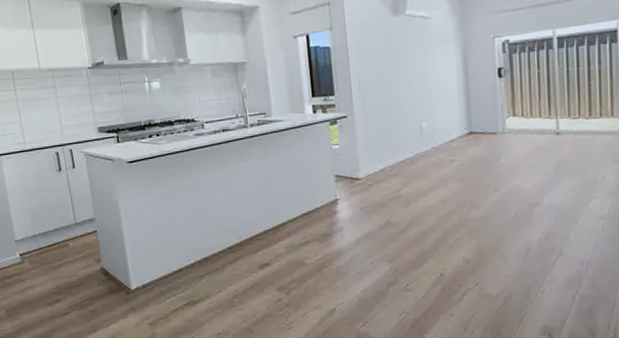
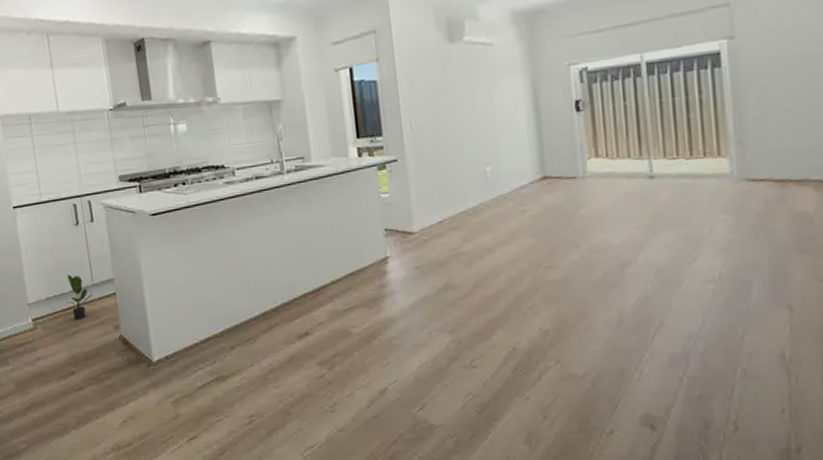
potted plant: none [51,215,75,255] -> present [66,275,93,320]

